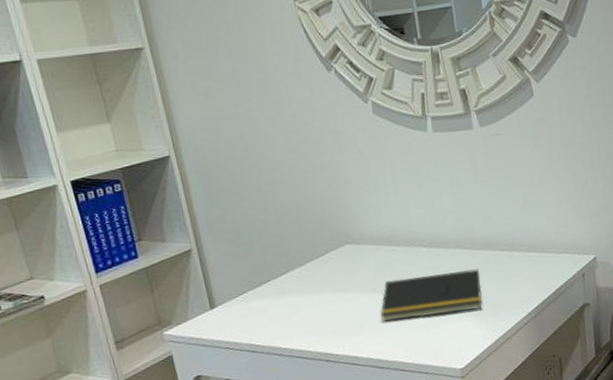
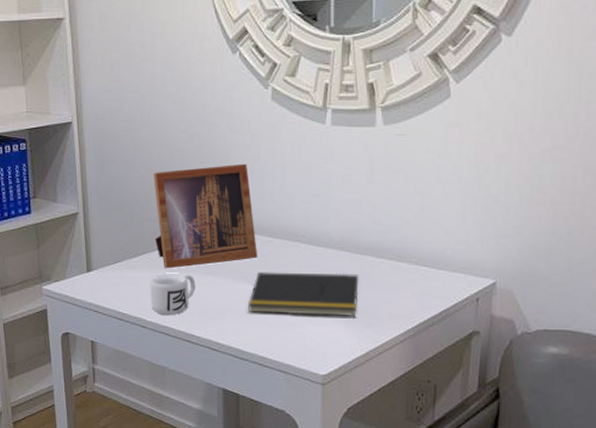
picture frame: none [266,178,384,293] -> present [153,163,258,269]
mug: none [279,294,327,340] -> present [150,274,196,316]

